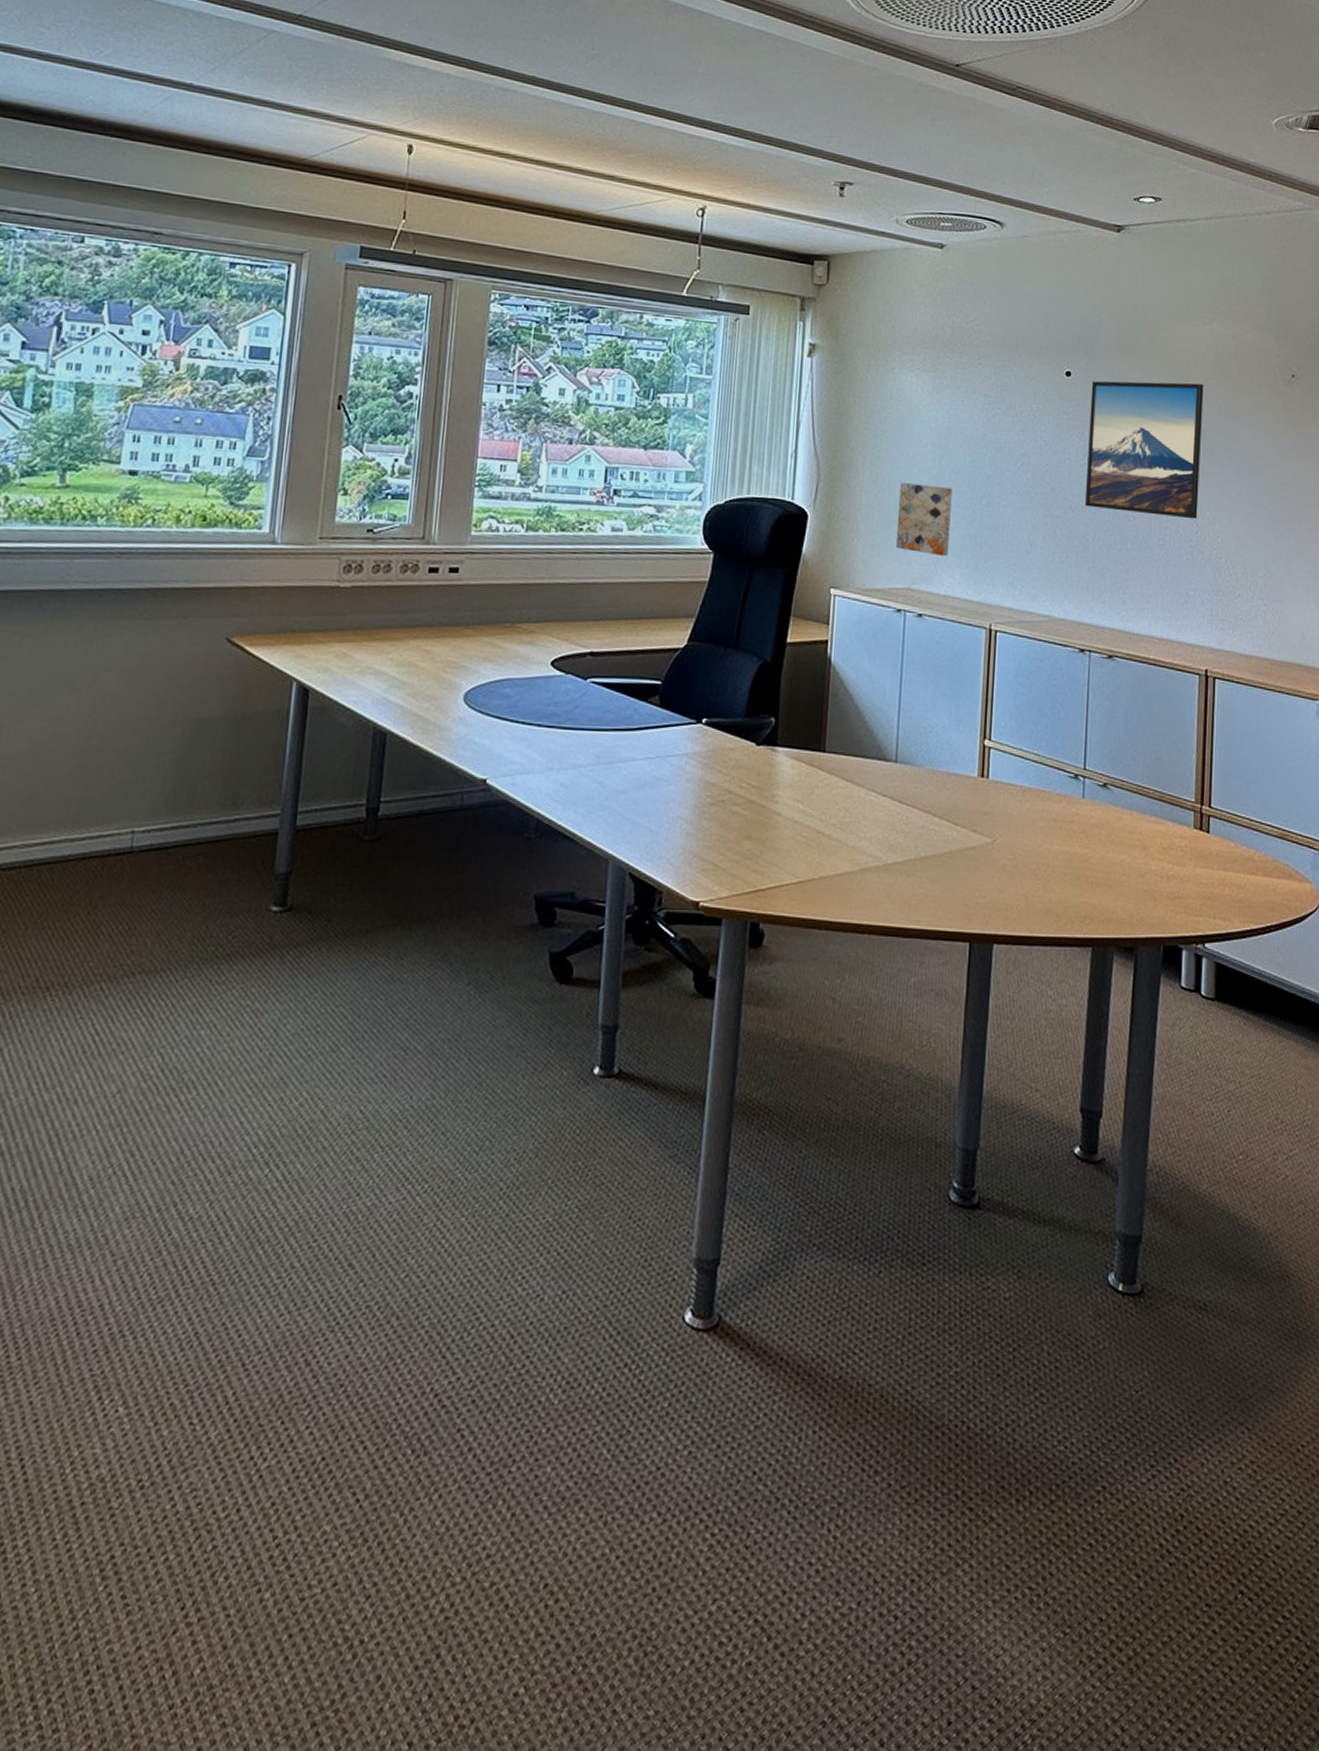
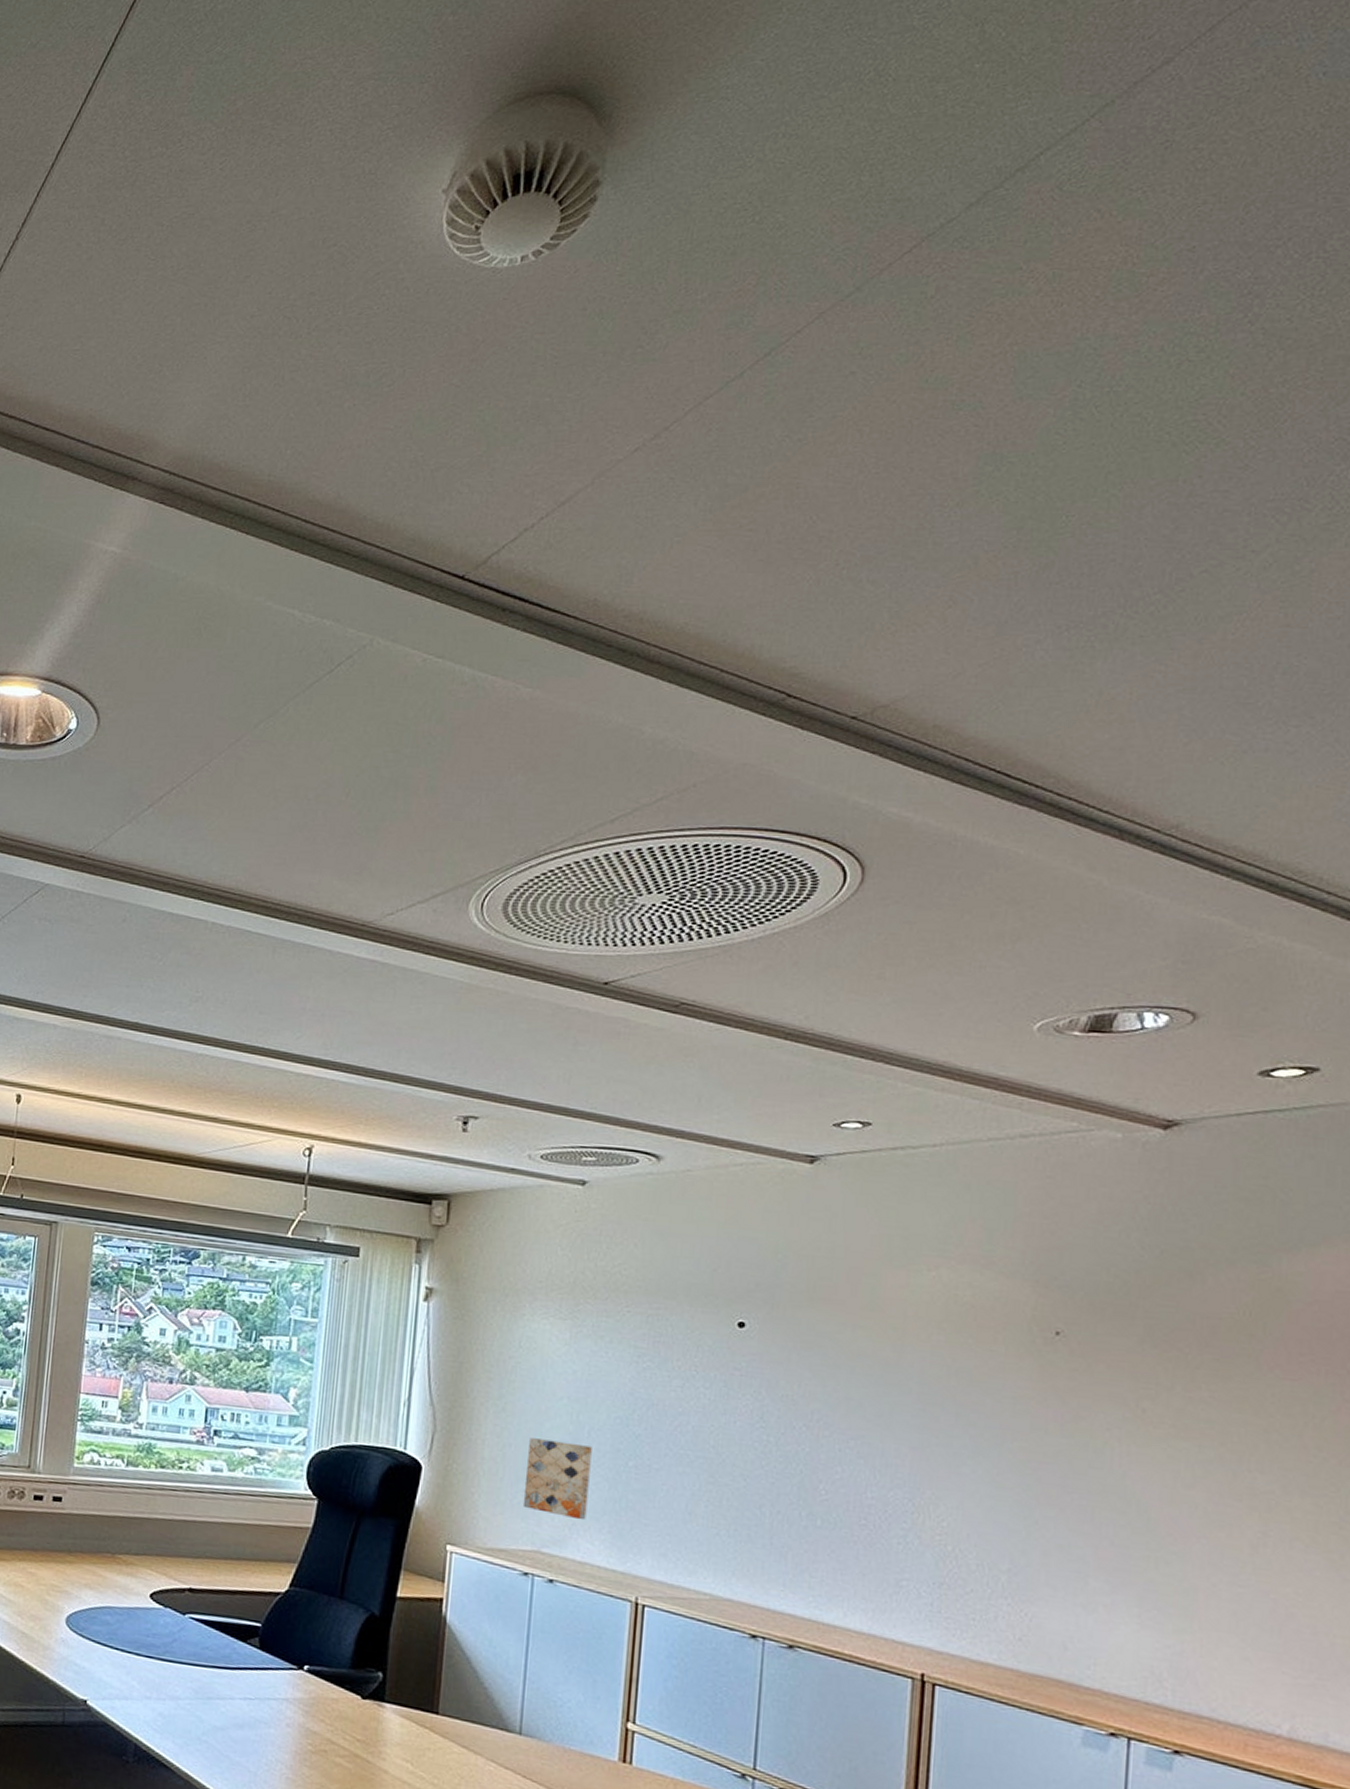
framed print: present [1084,381,1204,520] -> none [759,1333,927,1498]

